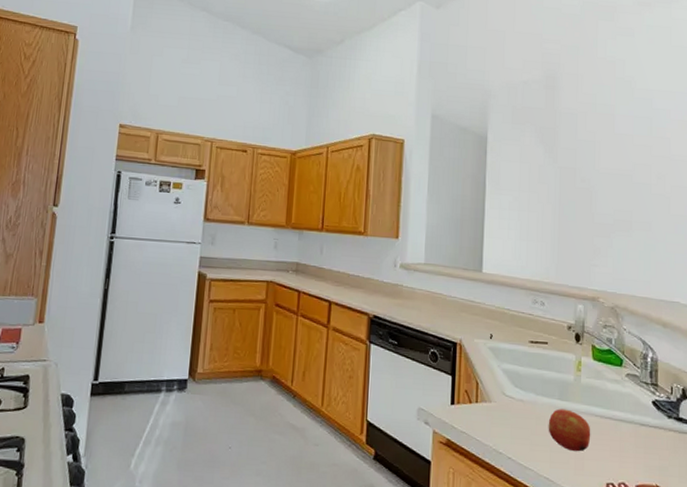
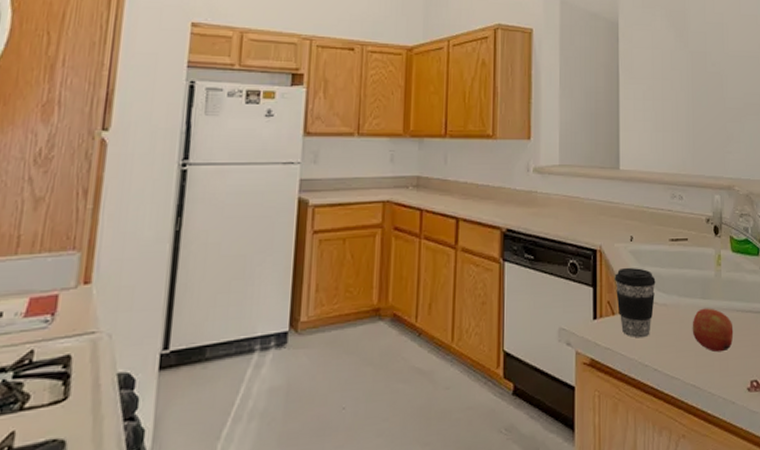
coffee cup: none [473,362,514,428] -> present [615,267,656,338]

